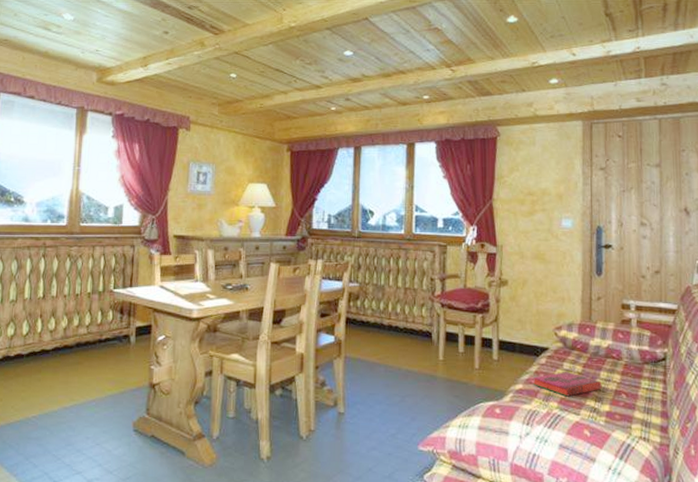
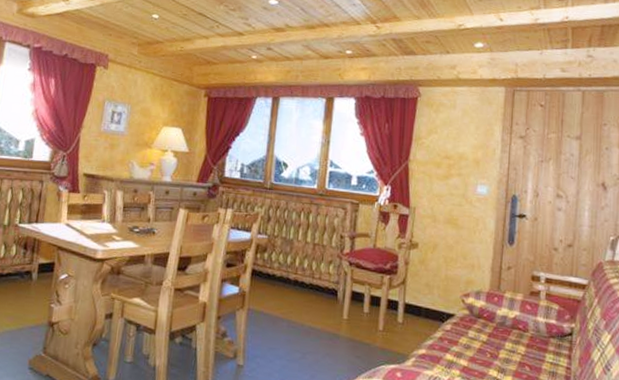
hardback book: present [532,371,602,397] -> none [436,339,506,365]

